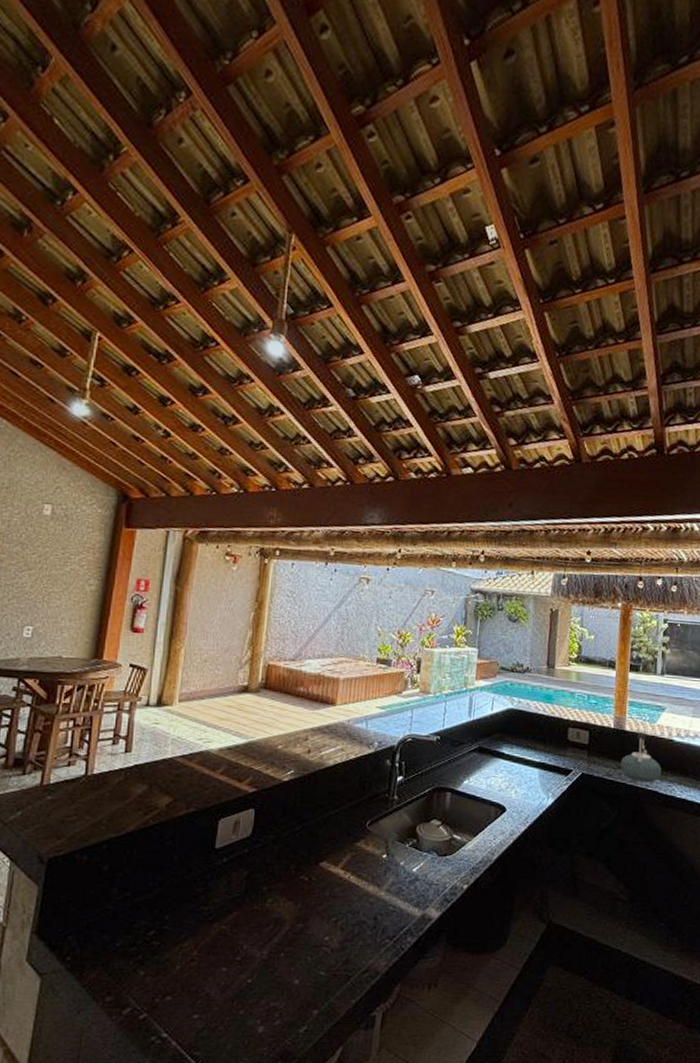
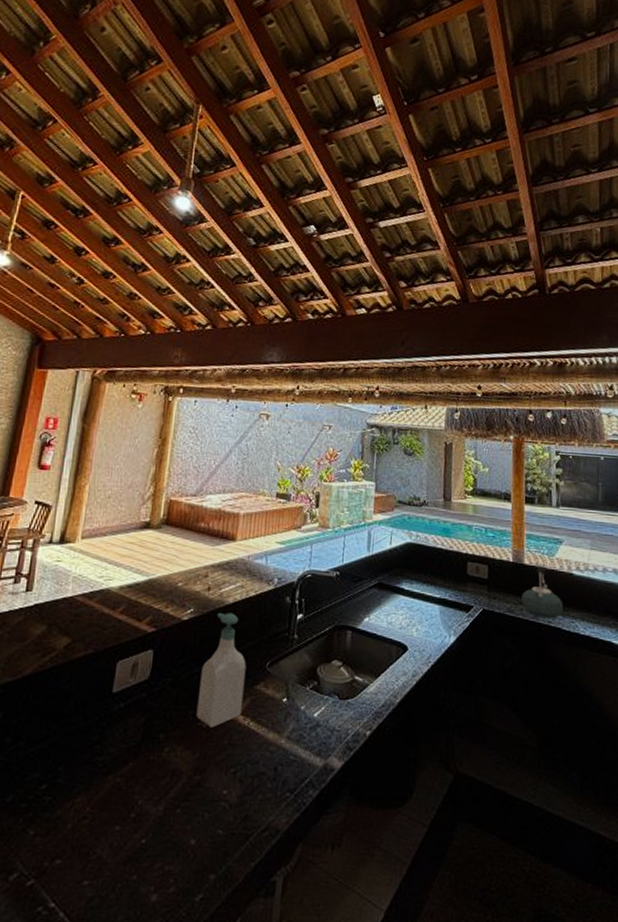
soap bottle: none [298,774,347,881] -> present [196,612,246,728]

